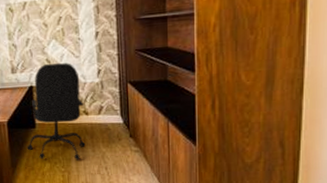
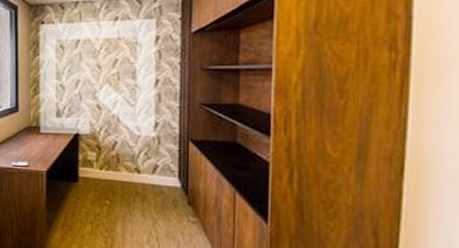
office chair: present [27,63,86,160] -> none [66,111,136,226]

